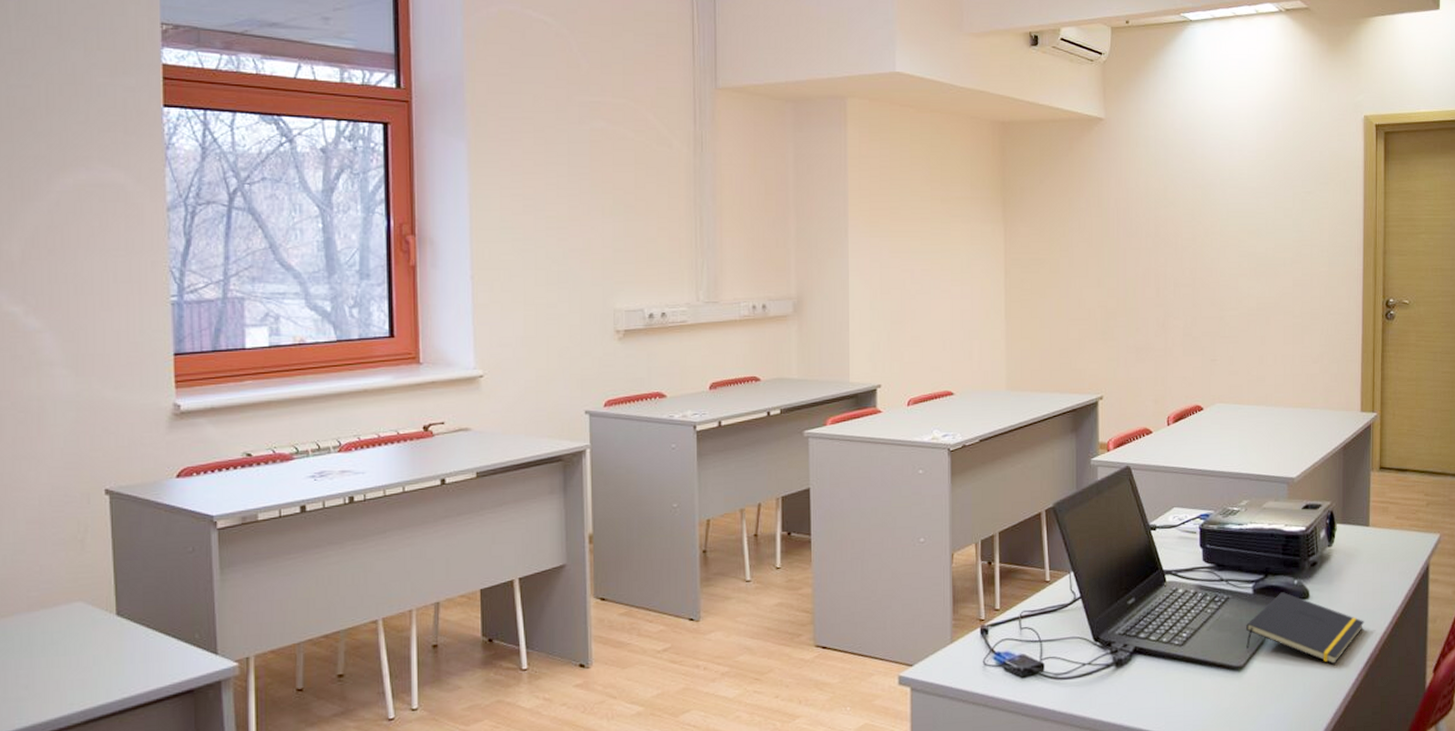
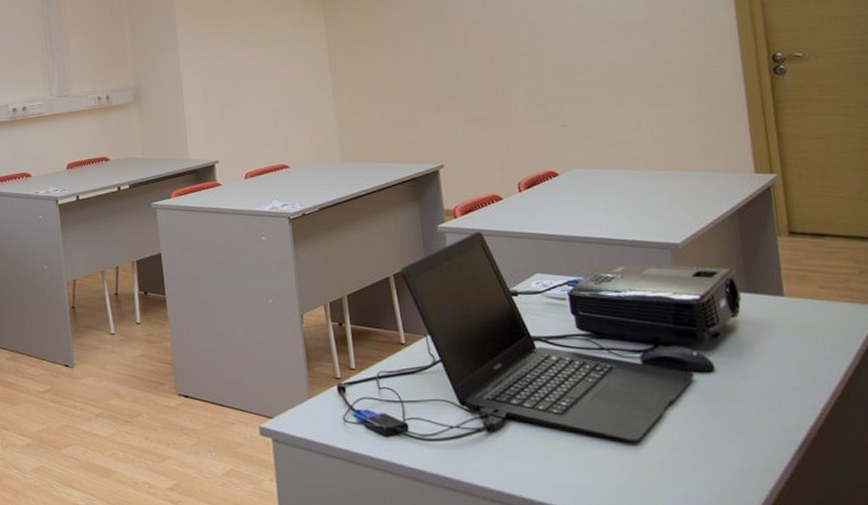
notepad: present [1245,592,1364,665] -> none [637,364,792,446]

